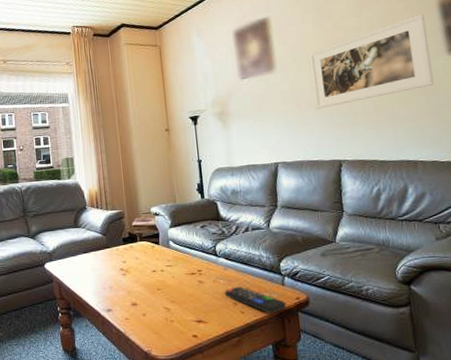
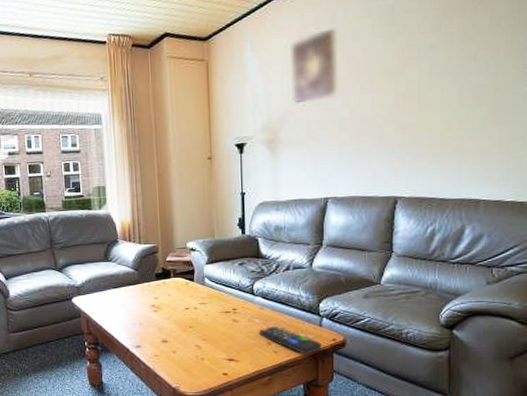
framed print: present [308,14,434,109] -> none [375,31,513,139]

